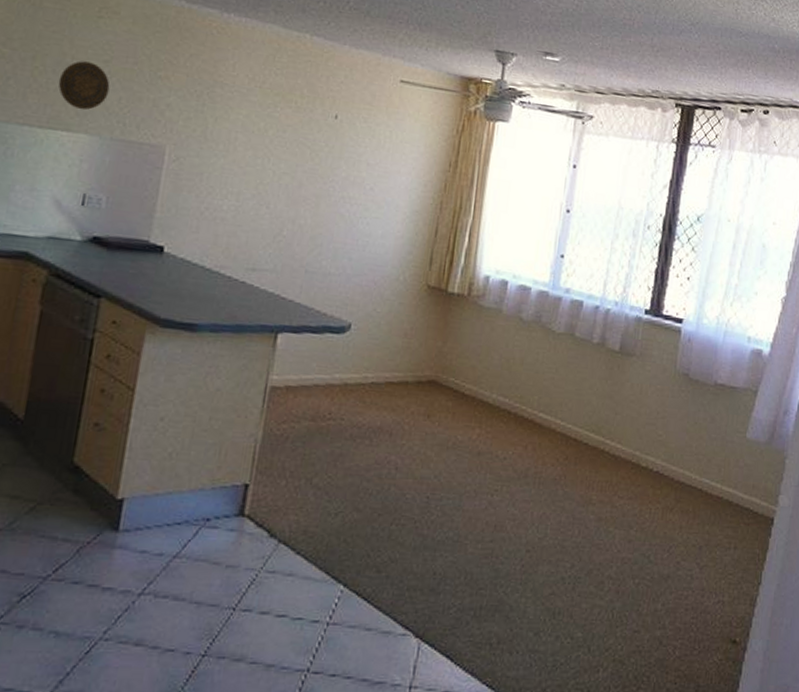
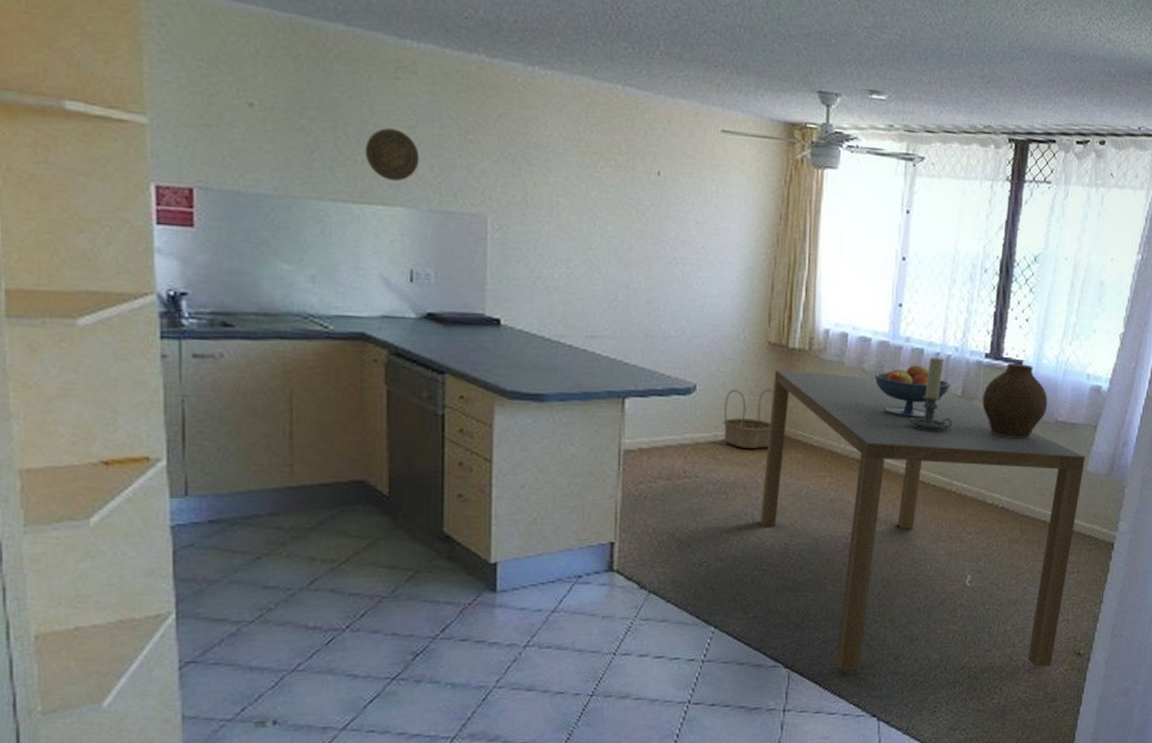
basket: none [373,331,429,394] -> present [723,388,774,449]
dining table: none [403,313,745,655] -> present [760,369,1085,670]
fruit bowl: none [531,317,608,372] -> present [874,365,950,418]
candle holder: none [564,310,608,387] -> present [909,357,952,432]
vase: none [640,321,708,401] -> present [982,363,1048,439]

